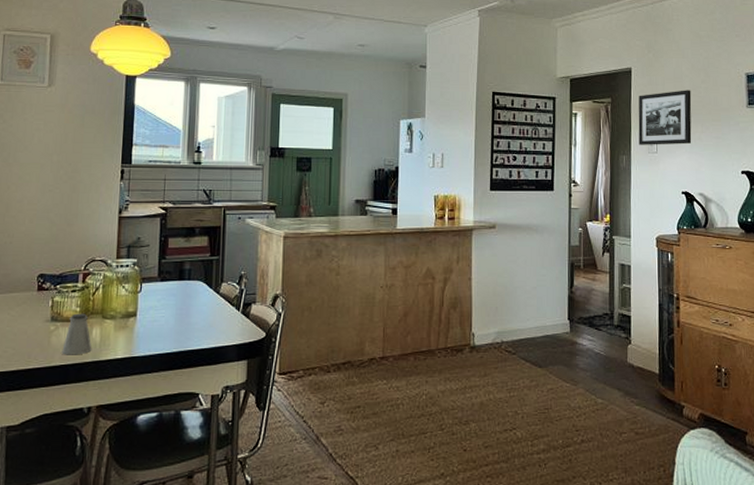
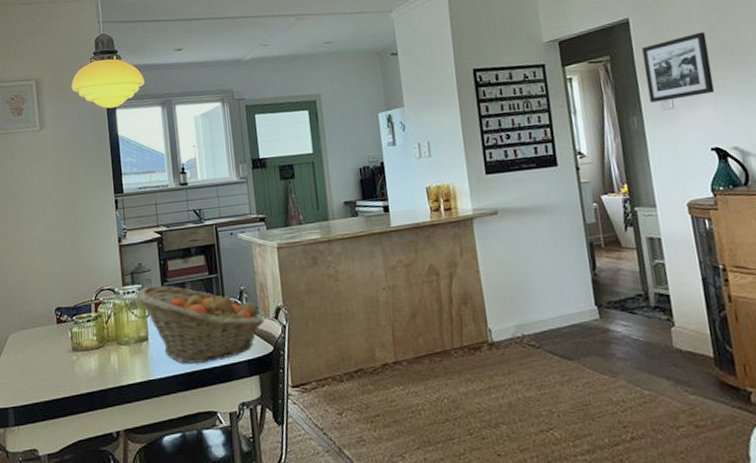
saltshaker: present [62,313,92,355] -> none [86,341,113,383]
fruit basket: none [130,261,260,343] -> present [136,285,264,364]

